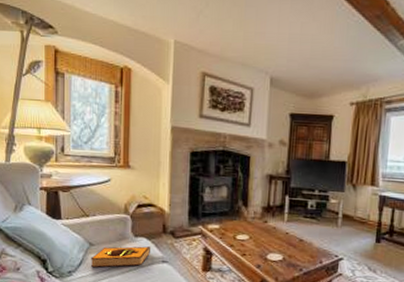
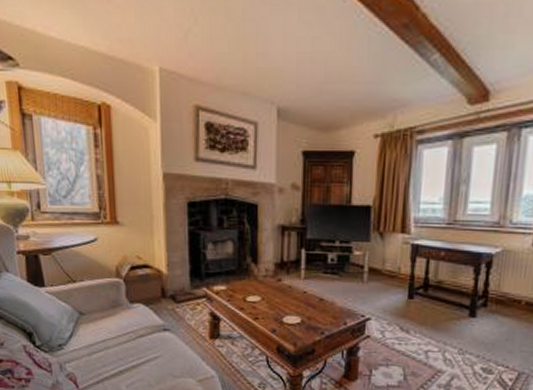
hardback book: present [90,246,151,268] -> none [82,313,150,340]

